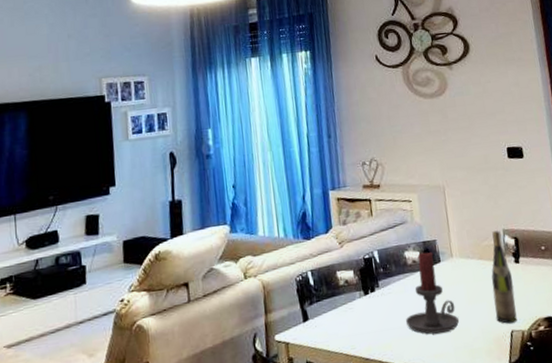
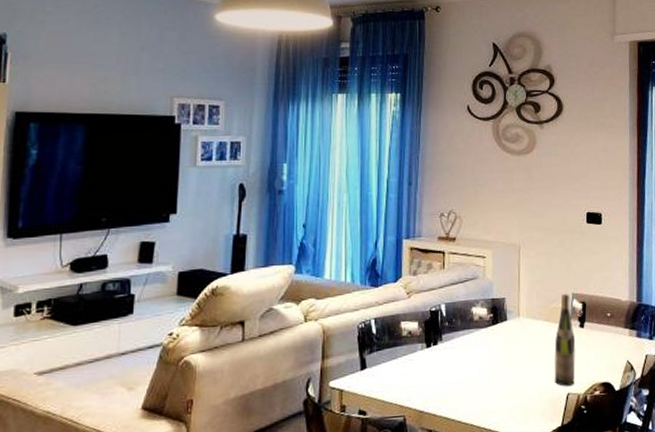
candle holder: present [406,252,459,334] -> none [465,309,517,391]

